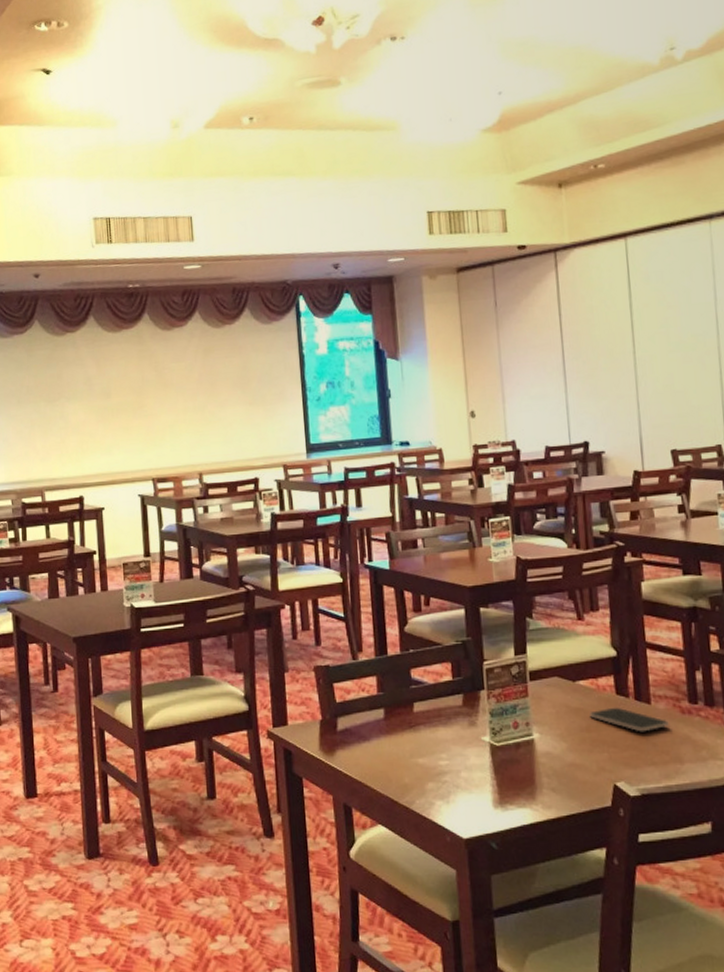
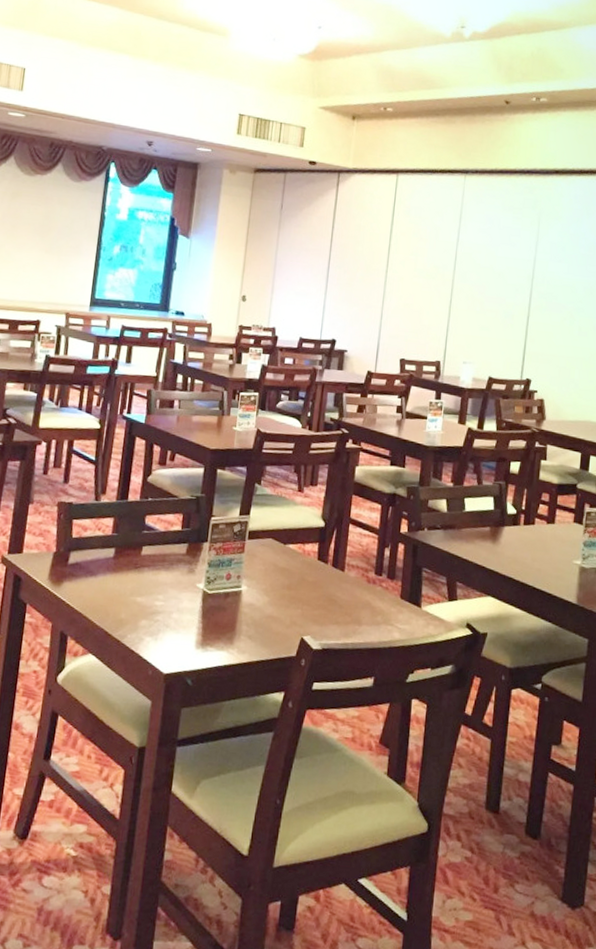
smartphone: present [590,707,669,732] -> none [293,570,356,595]

